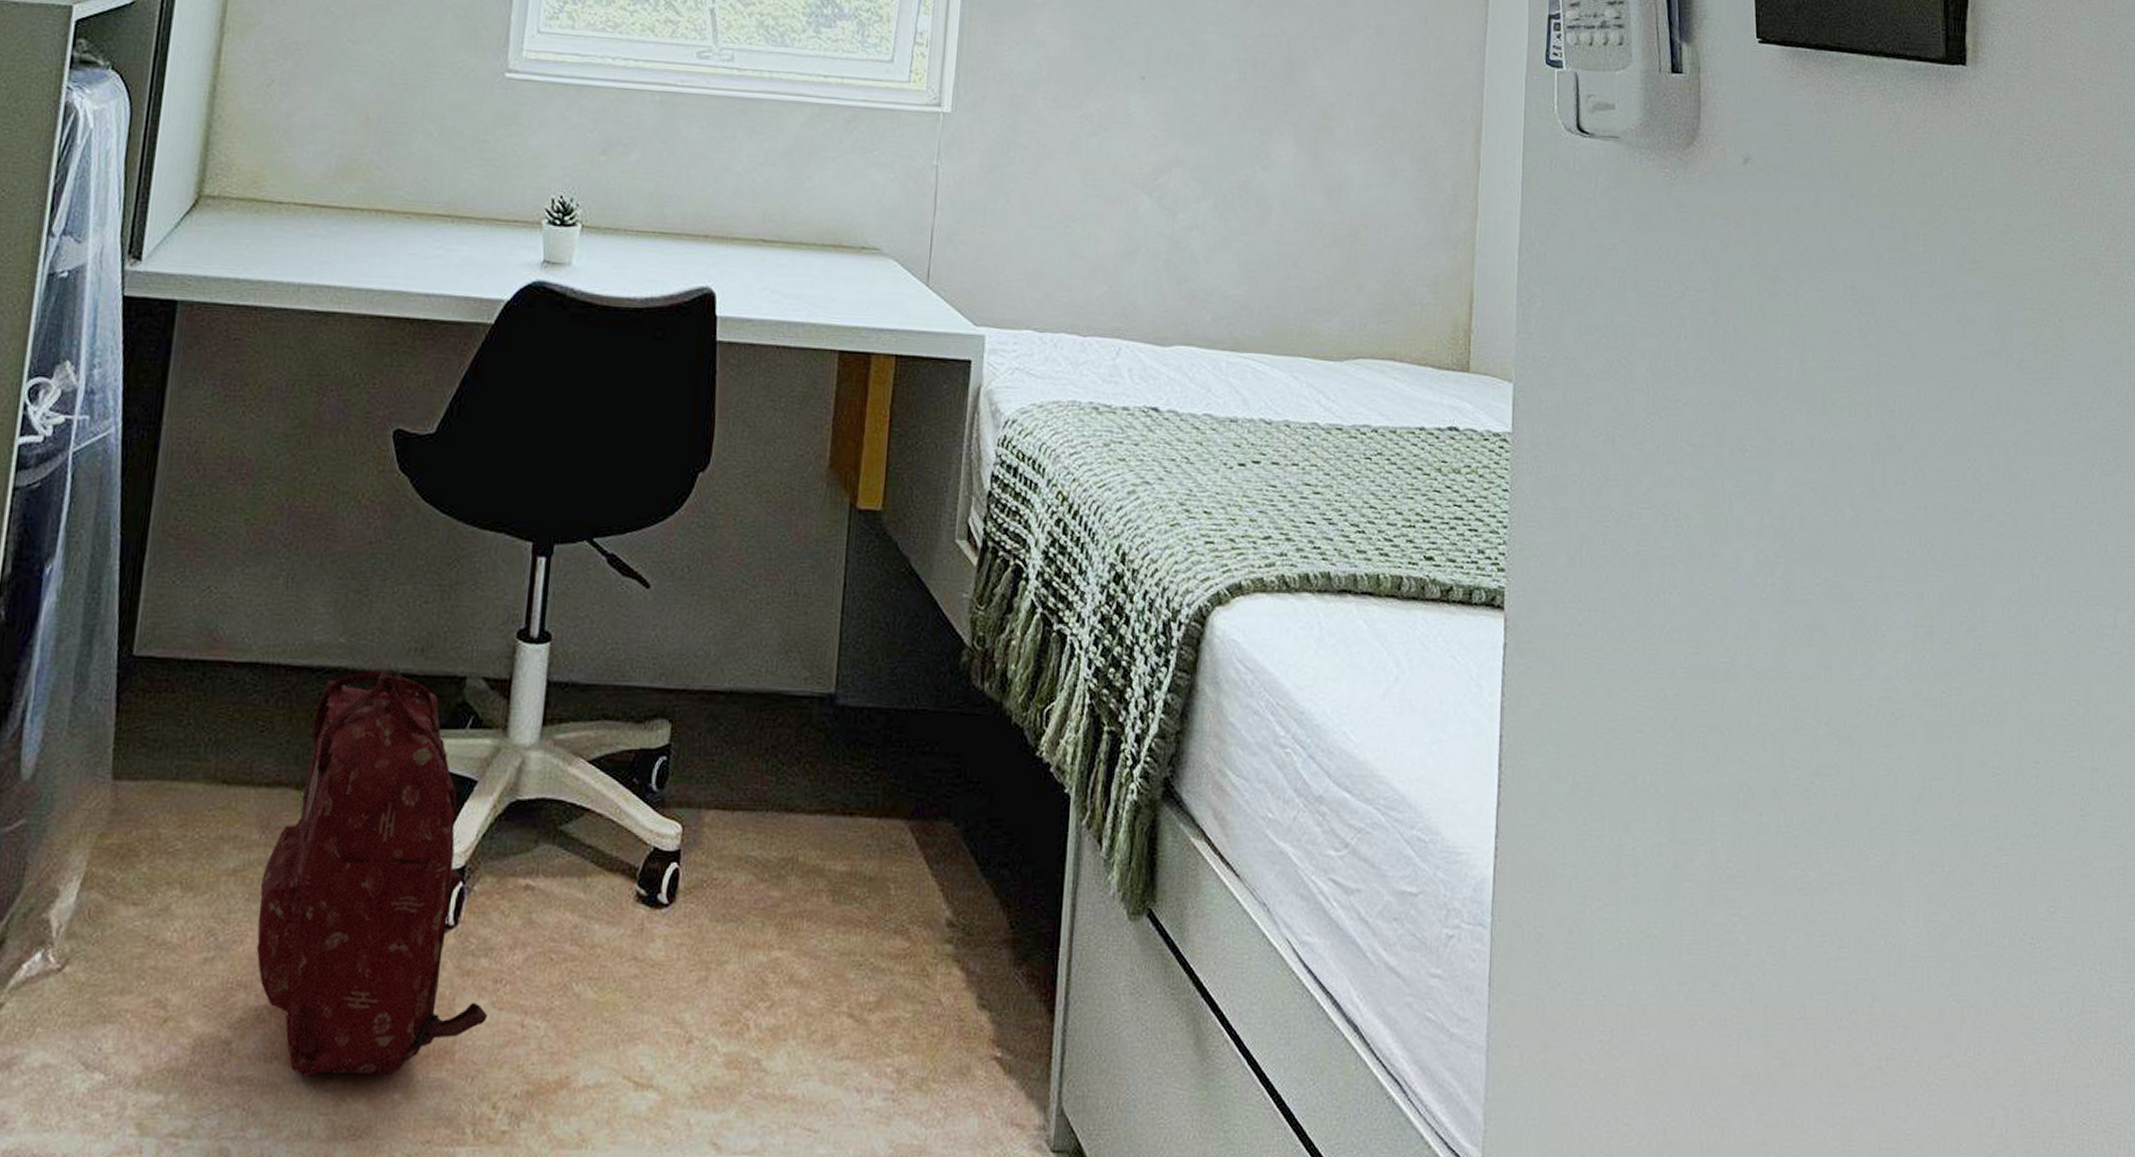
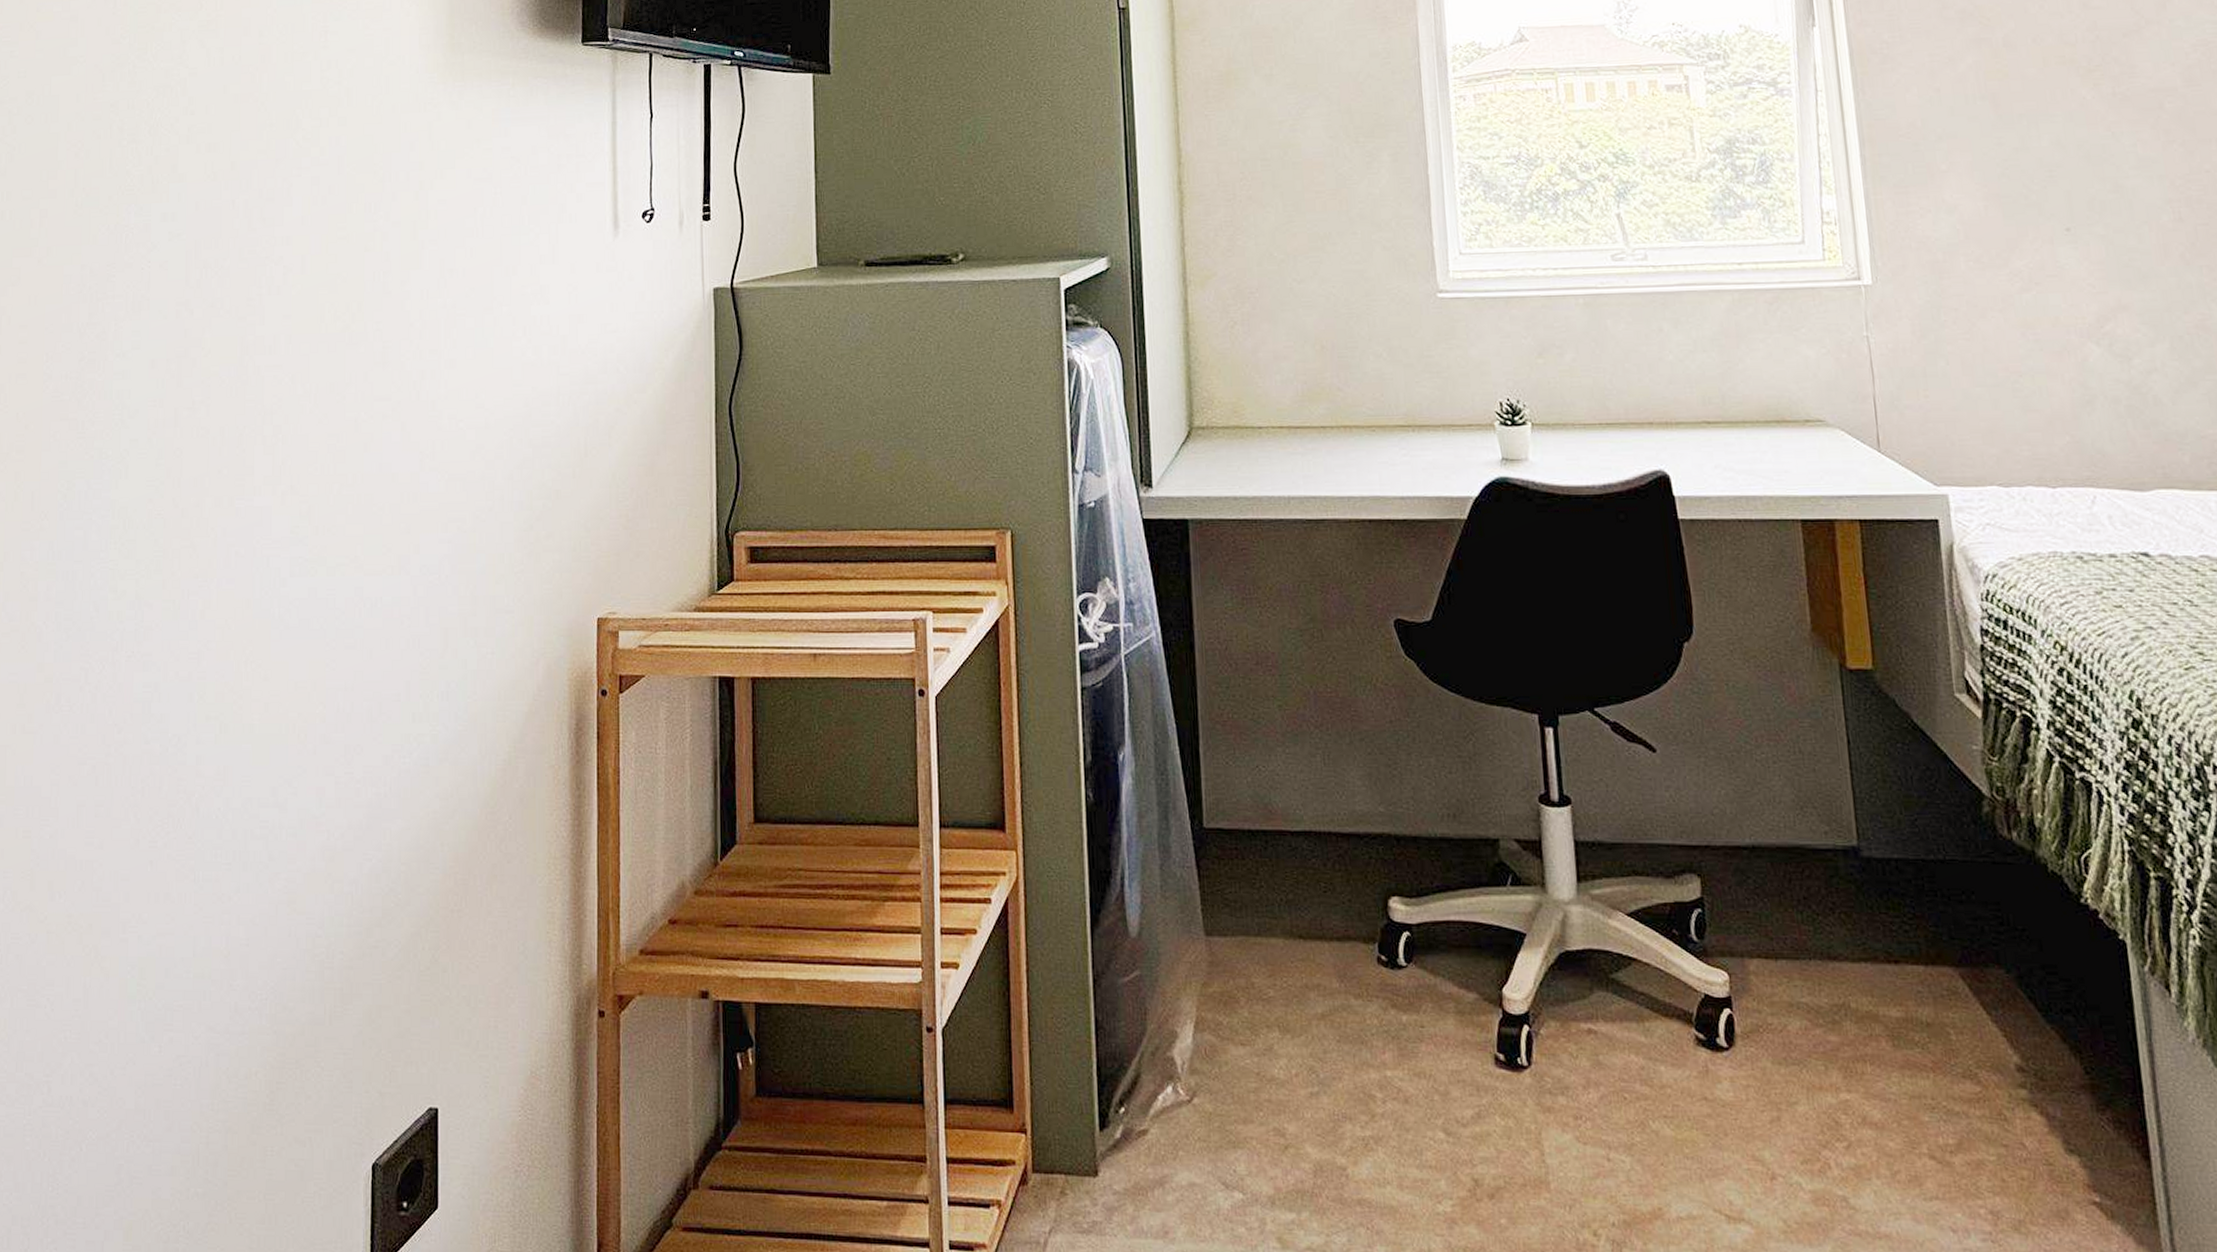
backpack: present [256,668,487,1076] -> none [1348,833,1574,1203]

